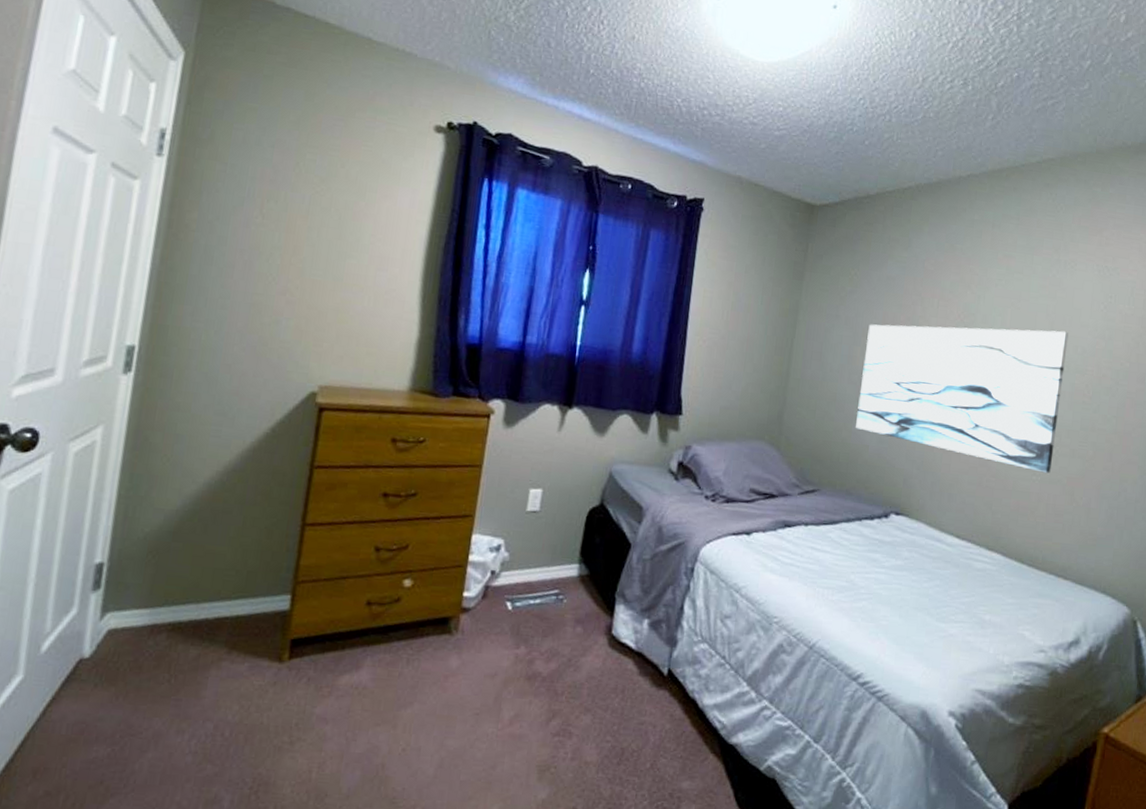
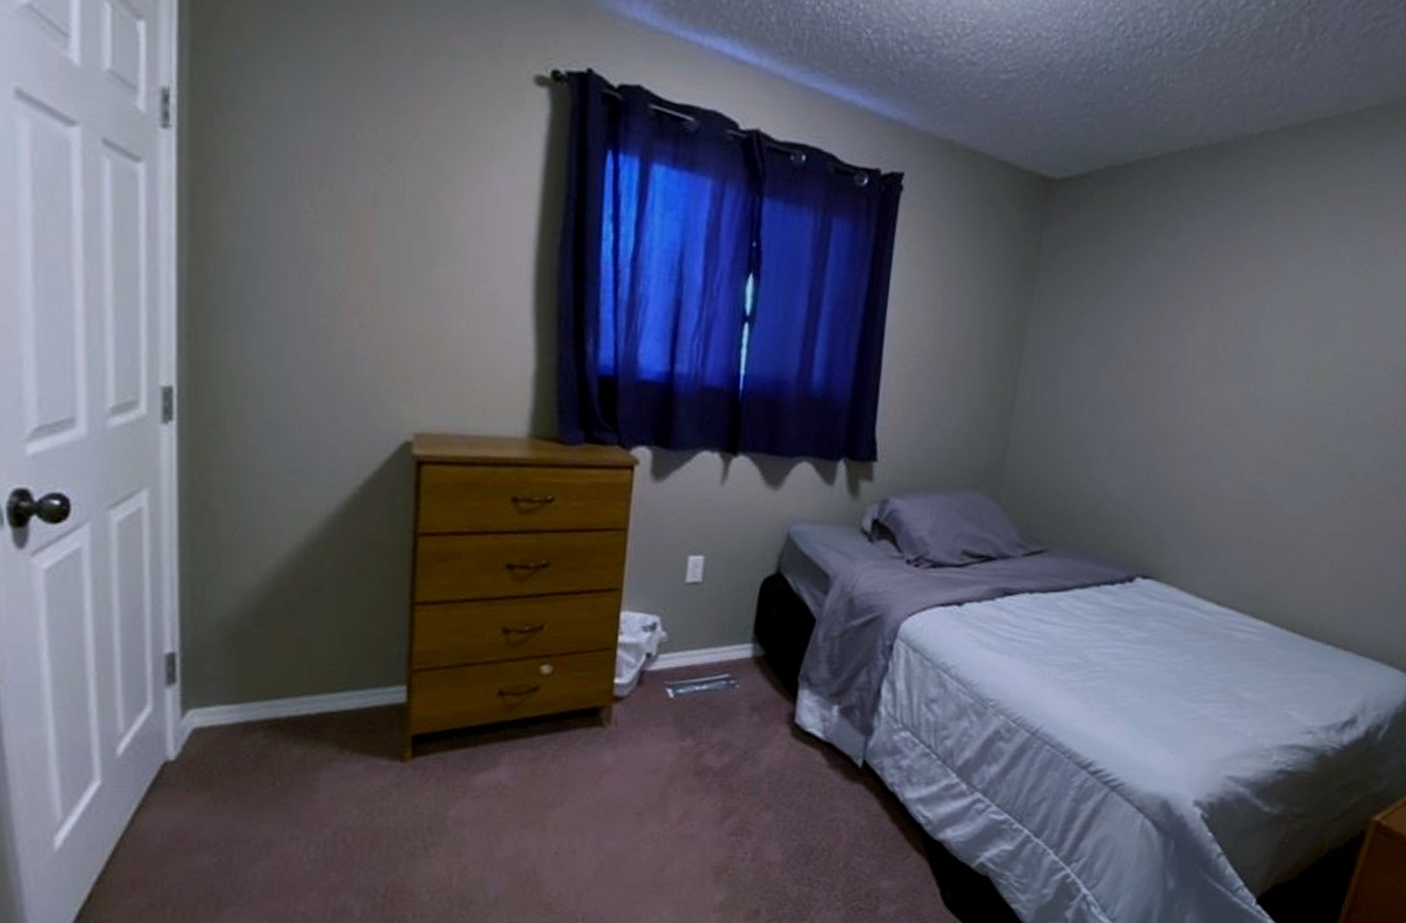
wall art: present [856,324,1069,474] -> none [1097,339,1378,525]

